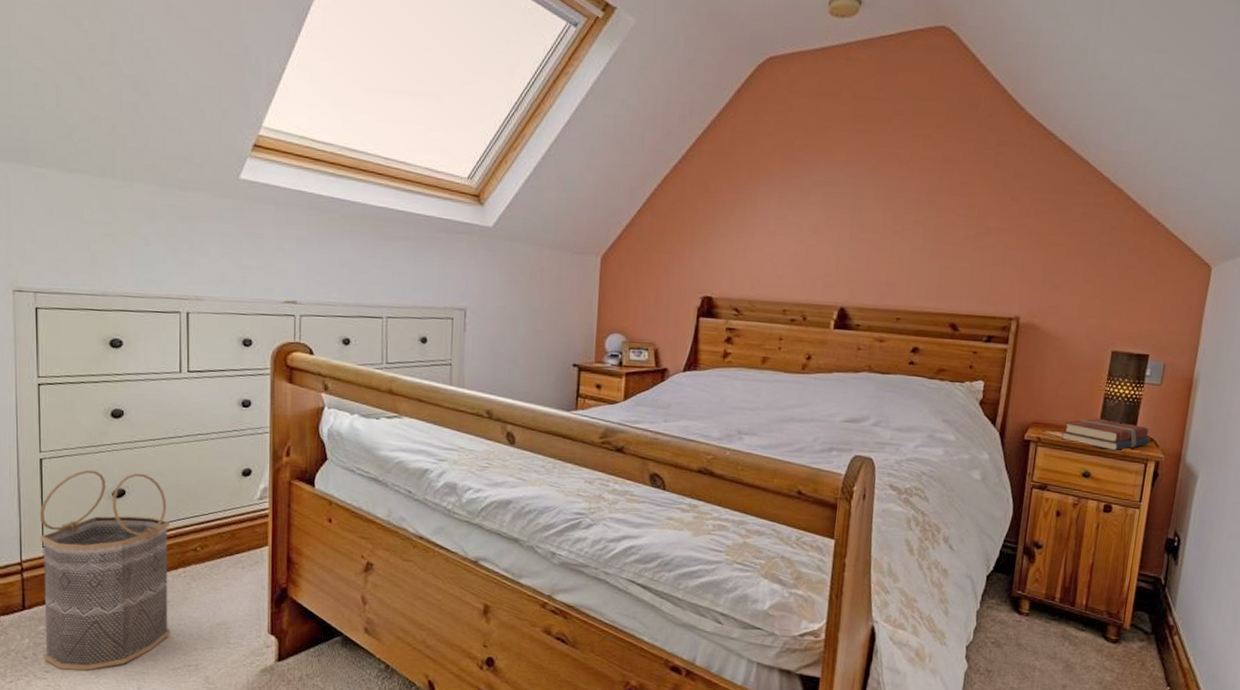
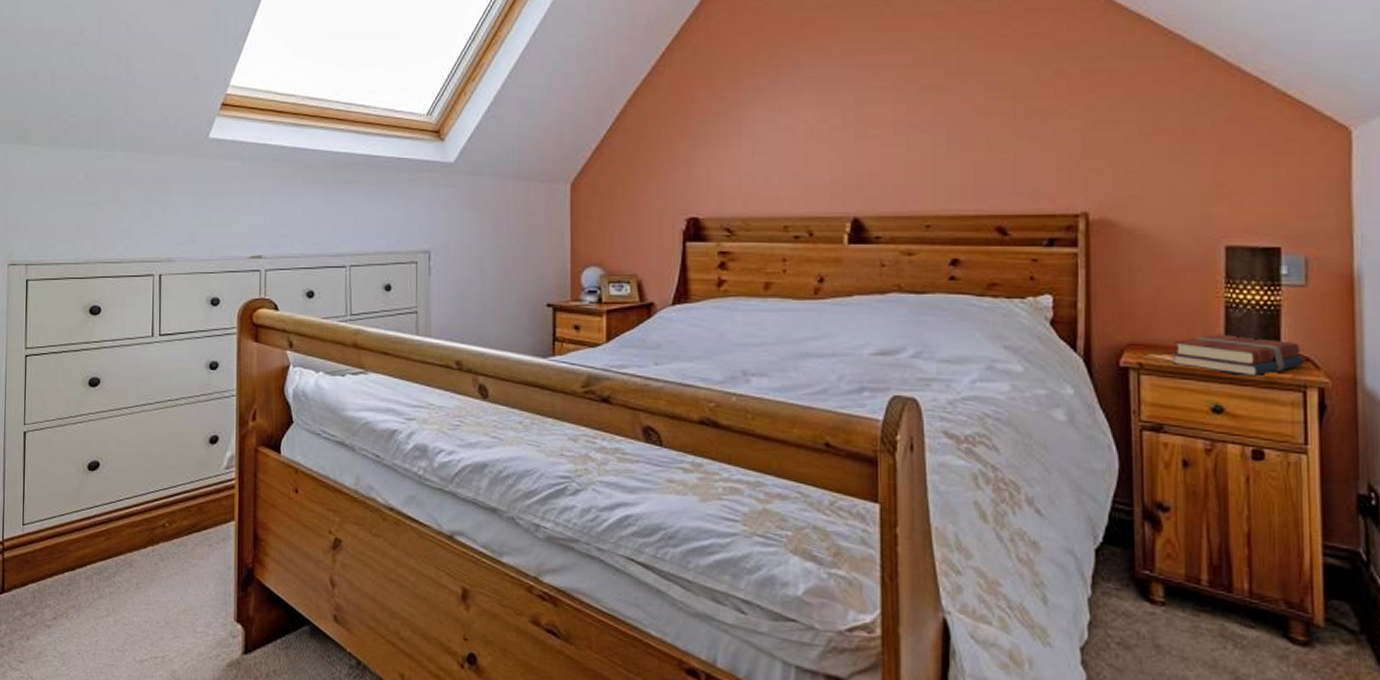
basket: present [39,470,171,671] -> none [18,442,140,662]

